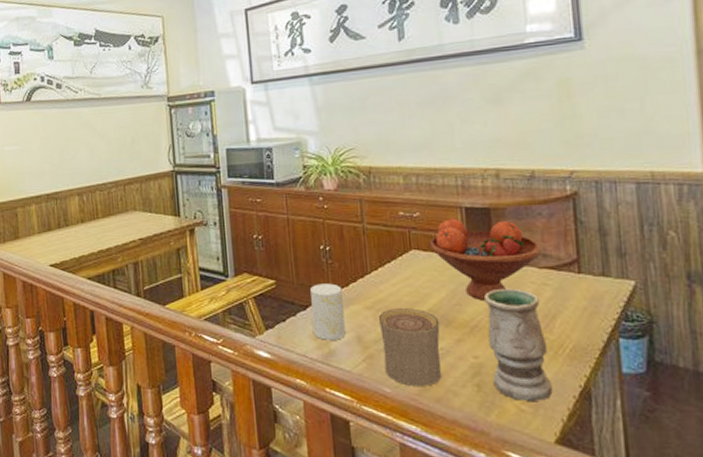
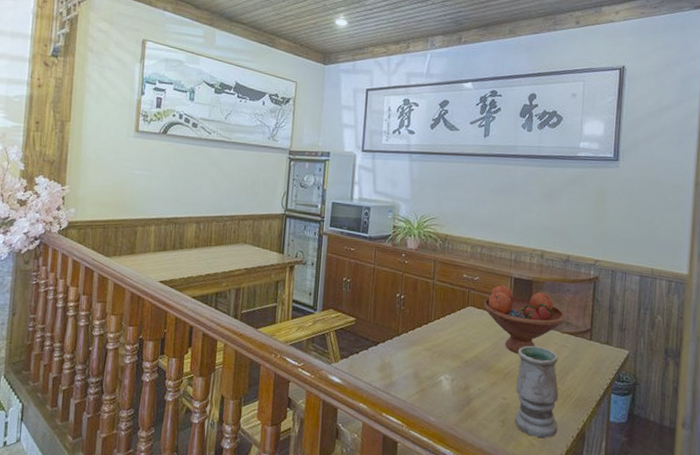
cup: present [310,283,346,340] -> none [380,325,409,374]
cup: present [378,308,441,386] -> none [433,352,481,419]

